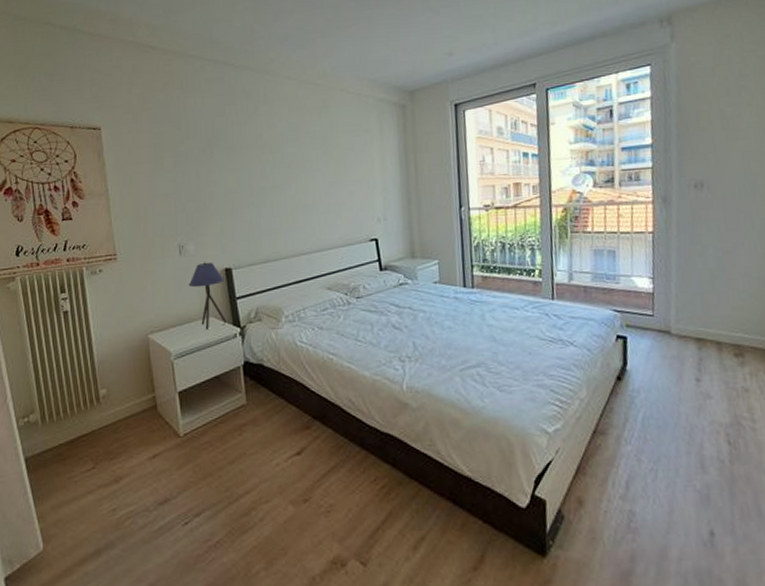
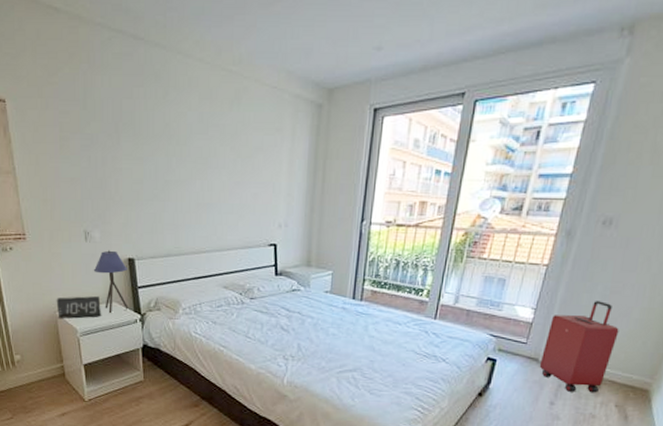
alarm clock: none [148,311,197,342] -> present [56,295,101,319]
suitcase: none [671,263,745,365] -> present [539,301,619,393]

